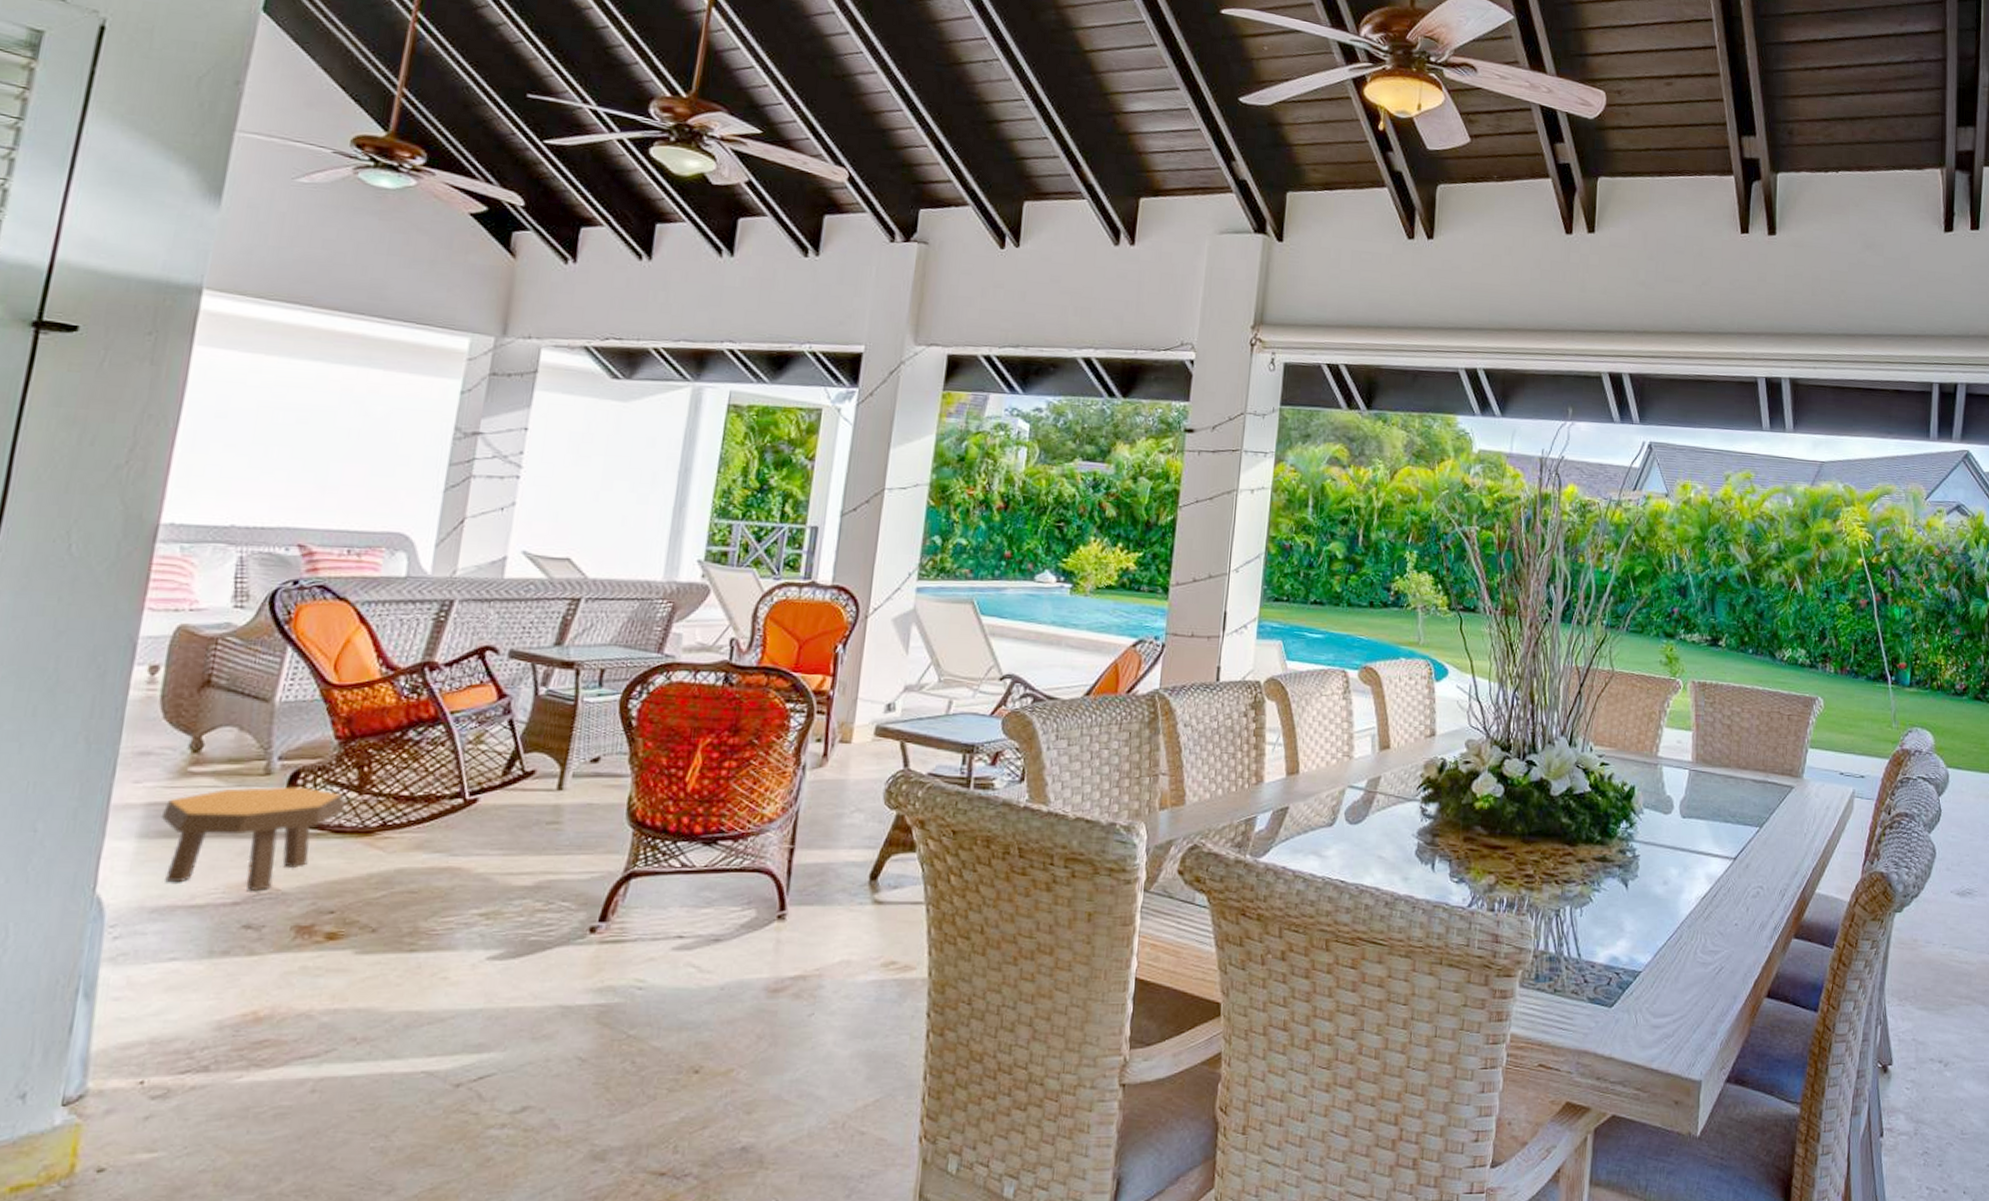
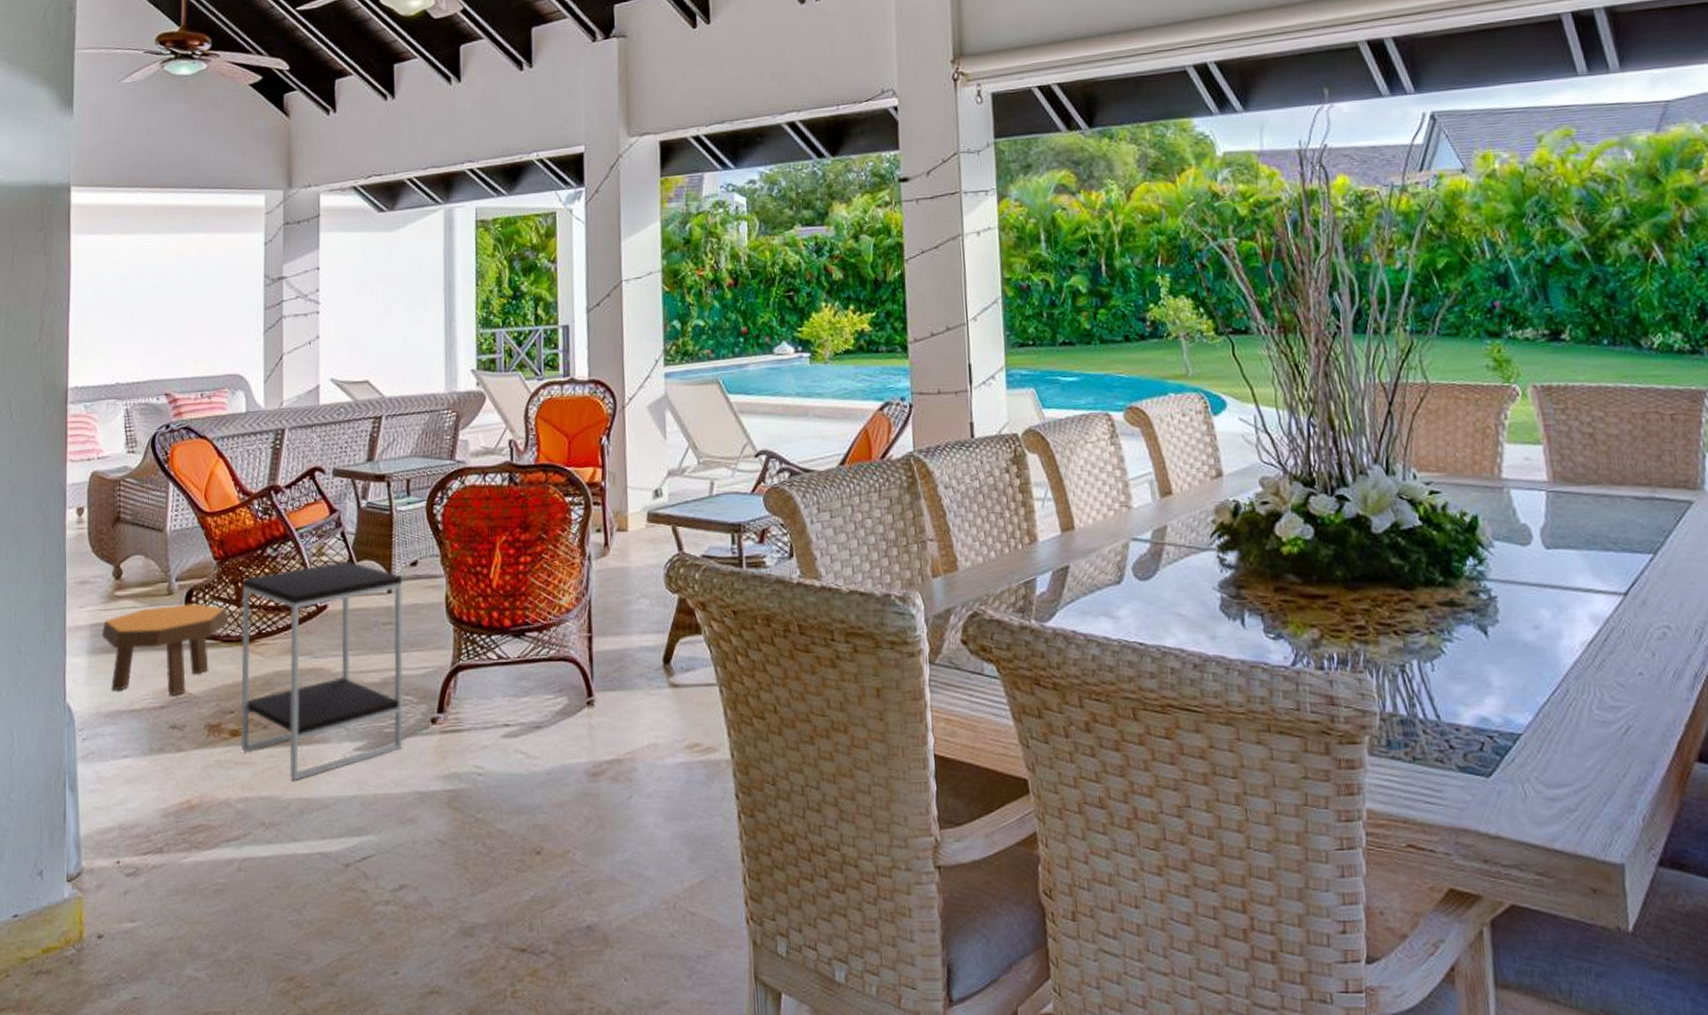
side table: none [337,751,578,991] -> present [240,561,404,781]

